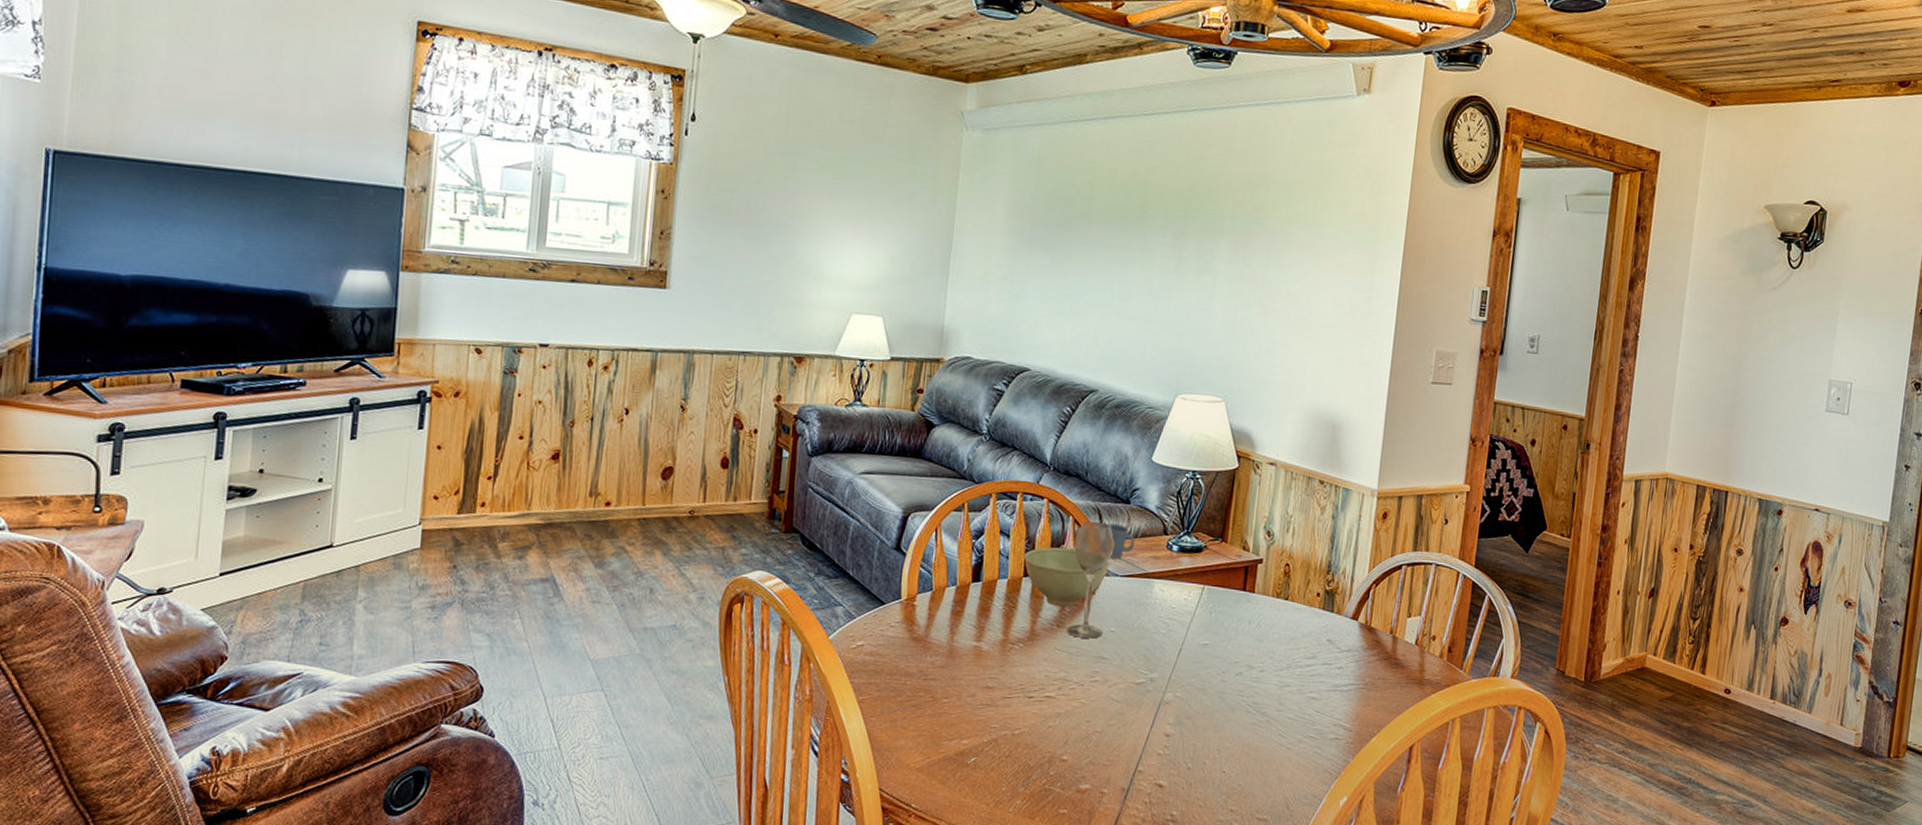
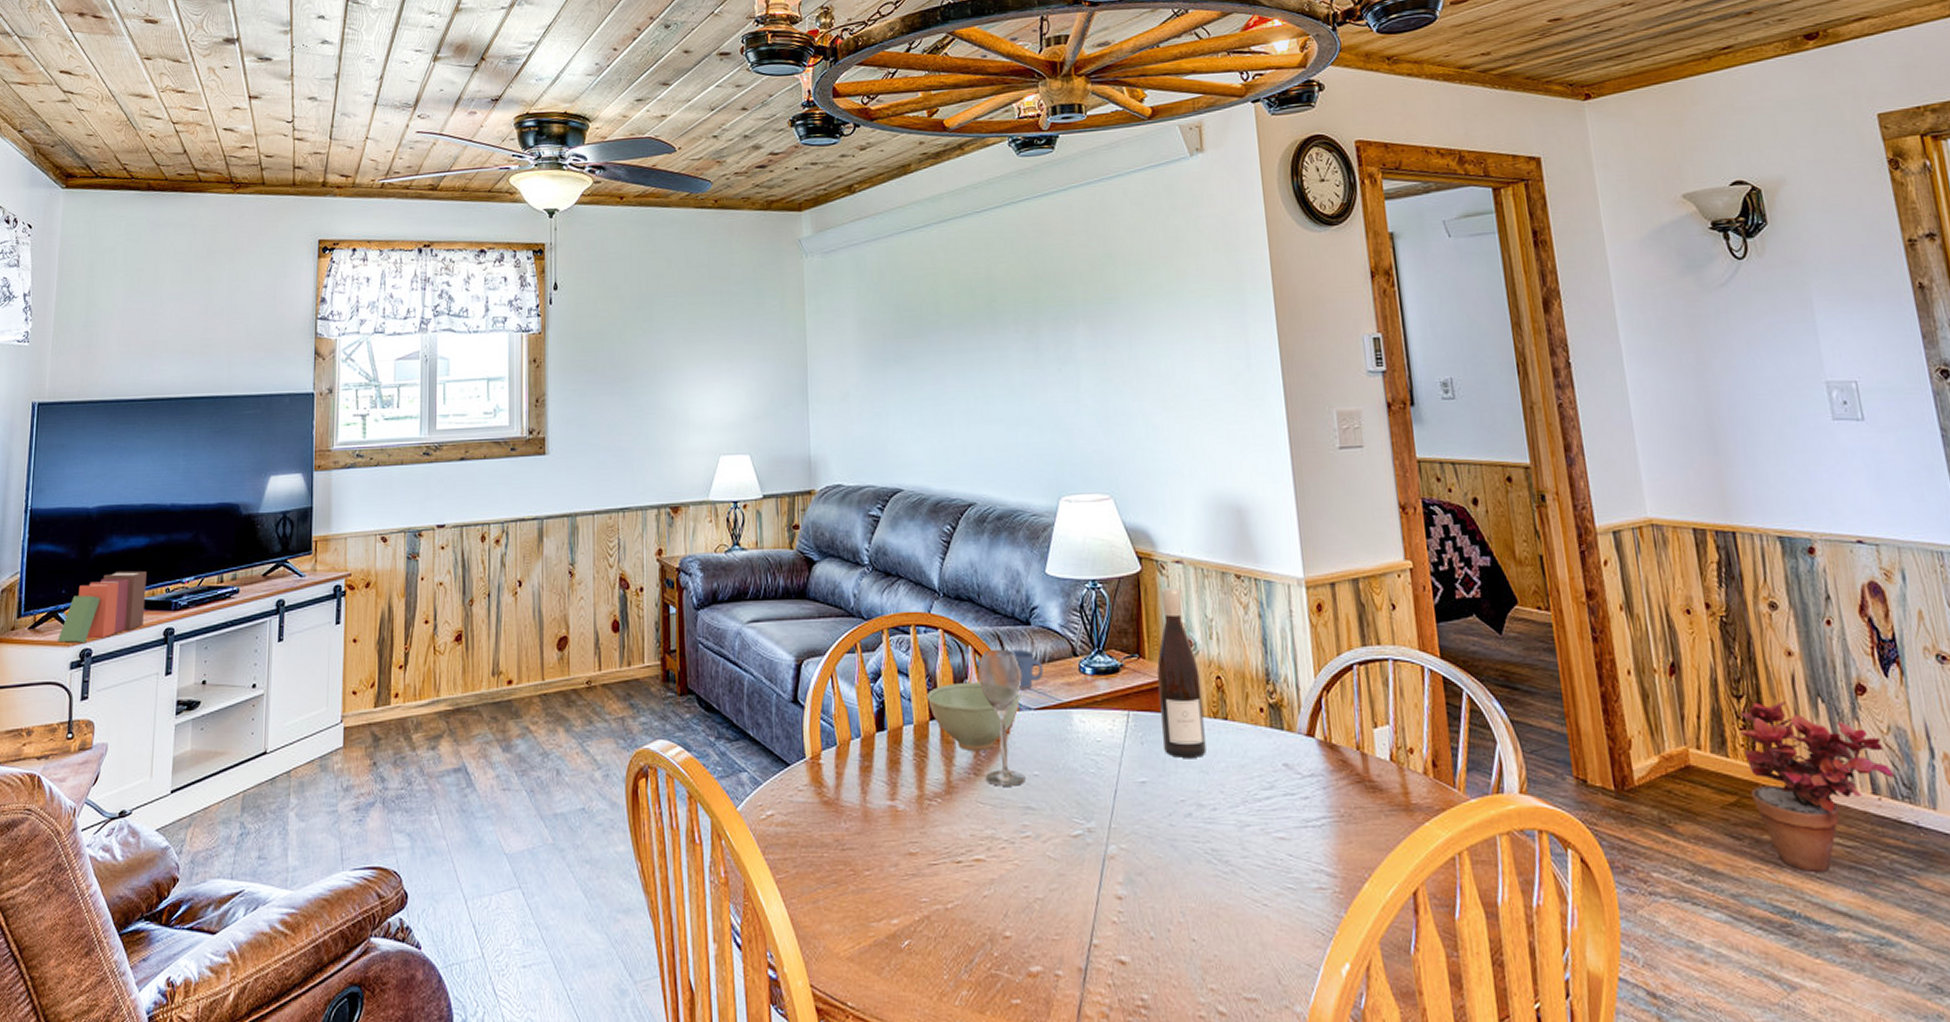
books: none [82,346,193,418] -> present [58,571,147,644]
bottle: none [1229,484,1272,628] -> present [1156,587,1207,758]
potted plant: none [1683,624,1790,752] -> present [1739,702,1894,872]

